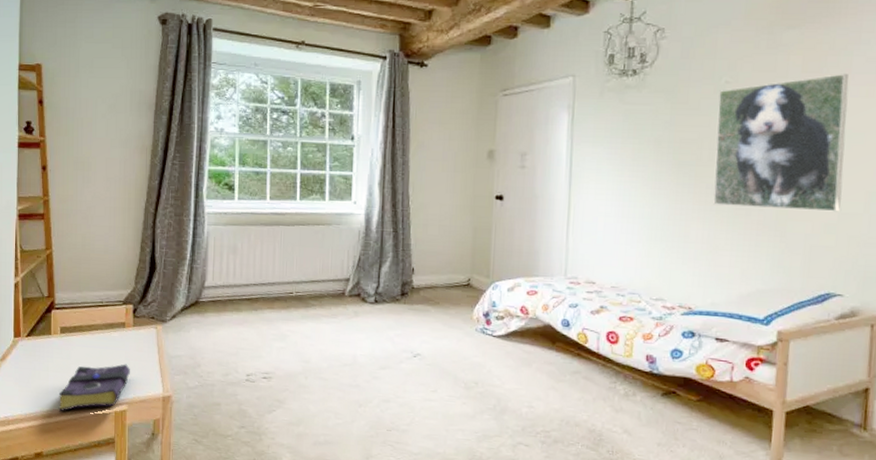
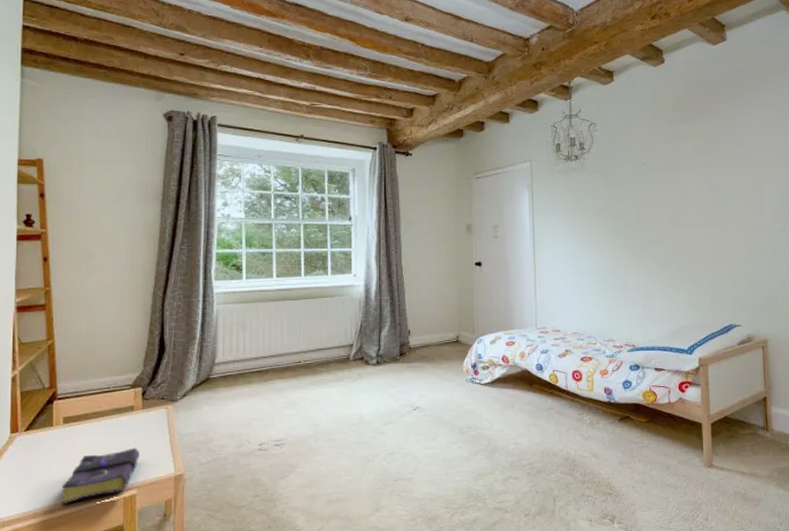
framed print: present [713,74,849,212] -> none [640,156,732,261]

